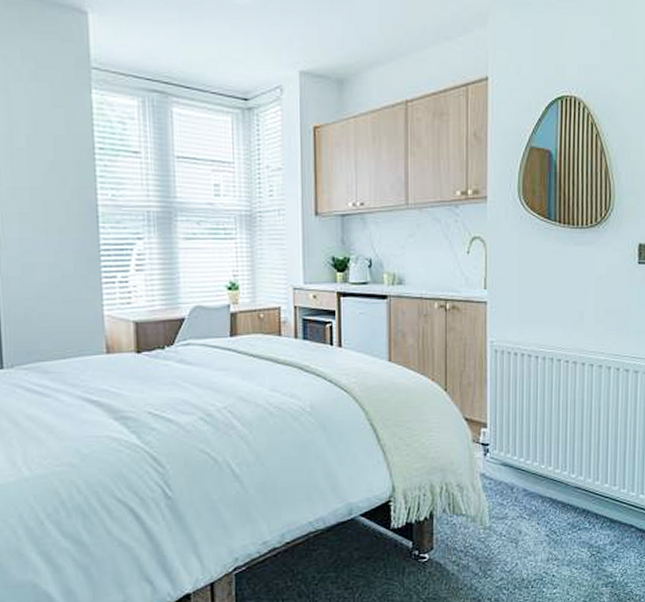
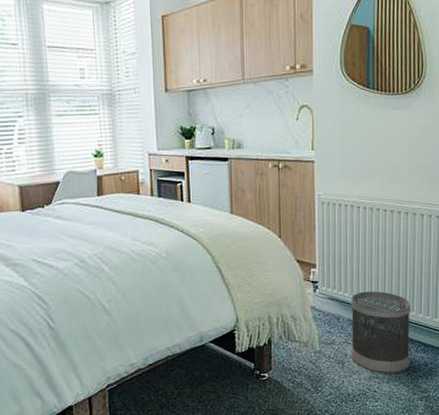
wastebasket: none [526,456,595,556] -> present [350,291,411,374]

